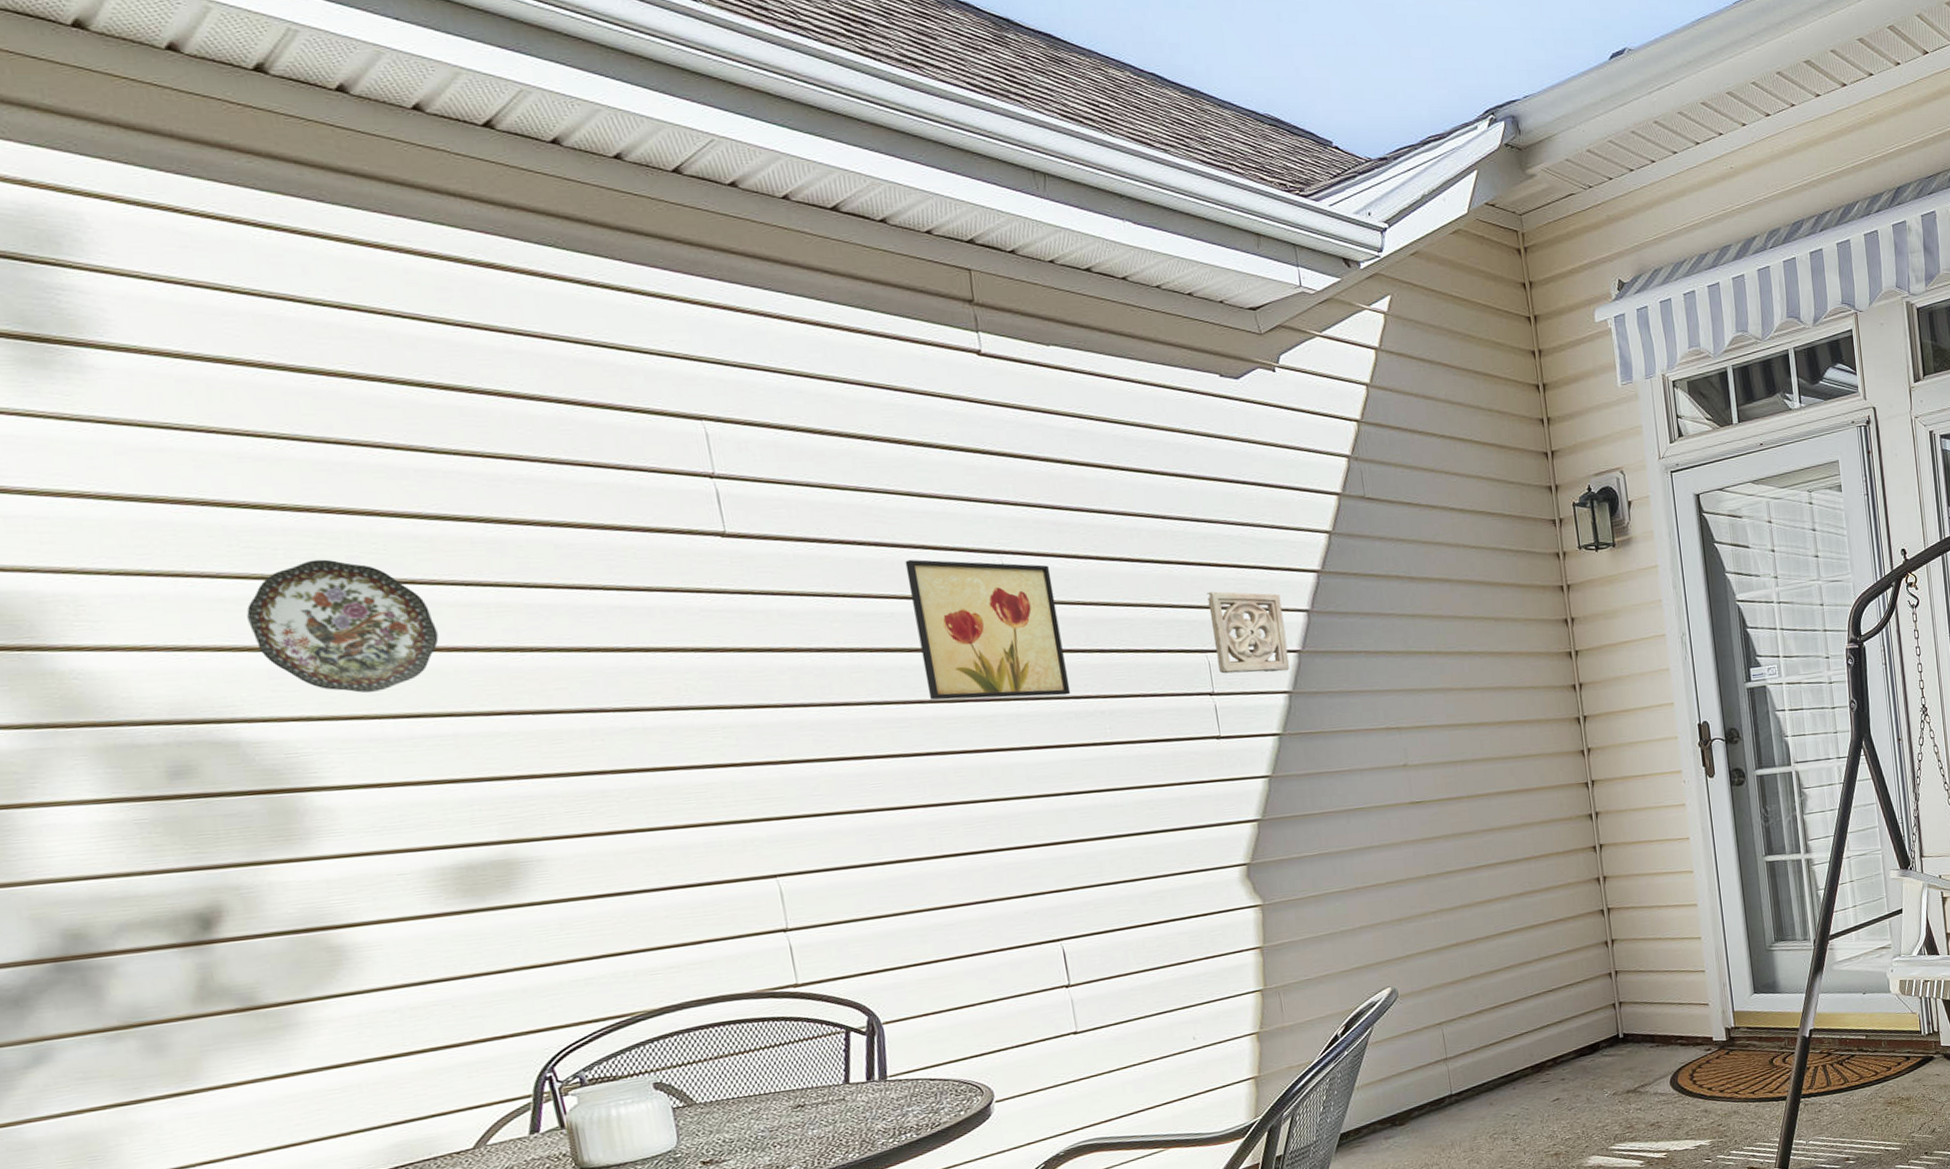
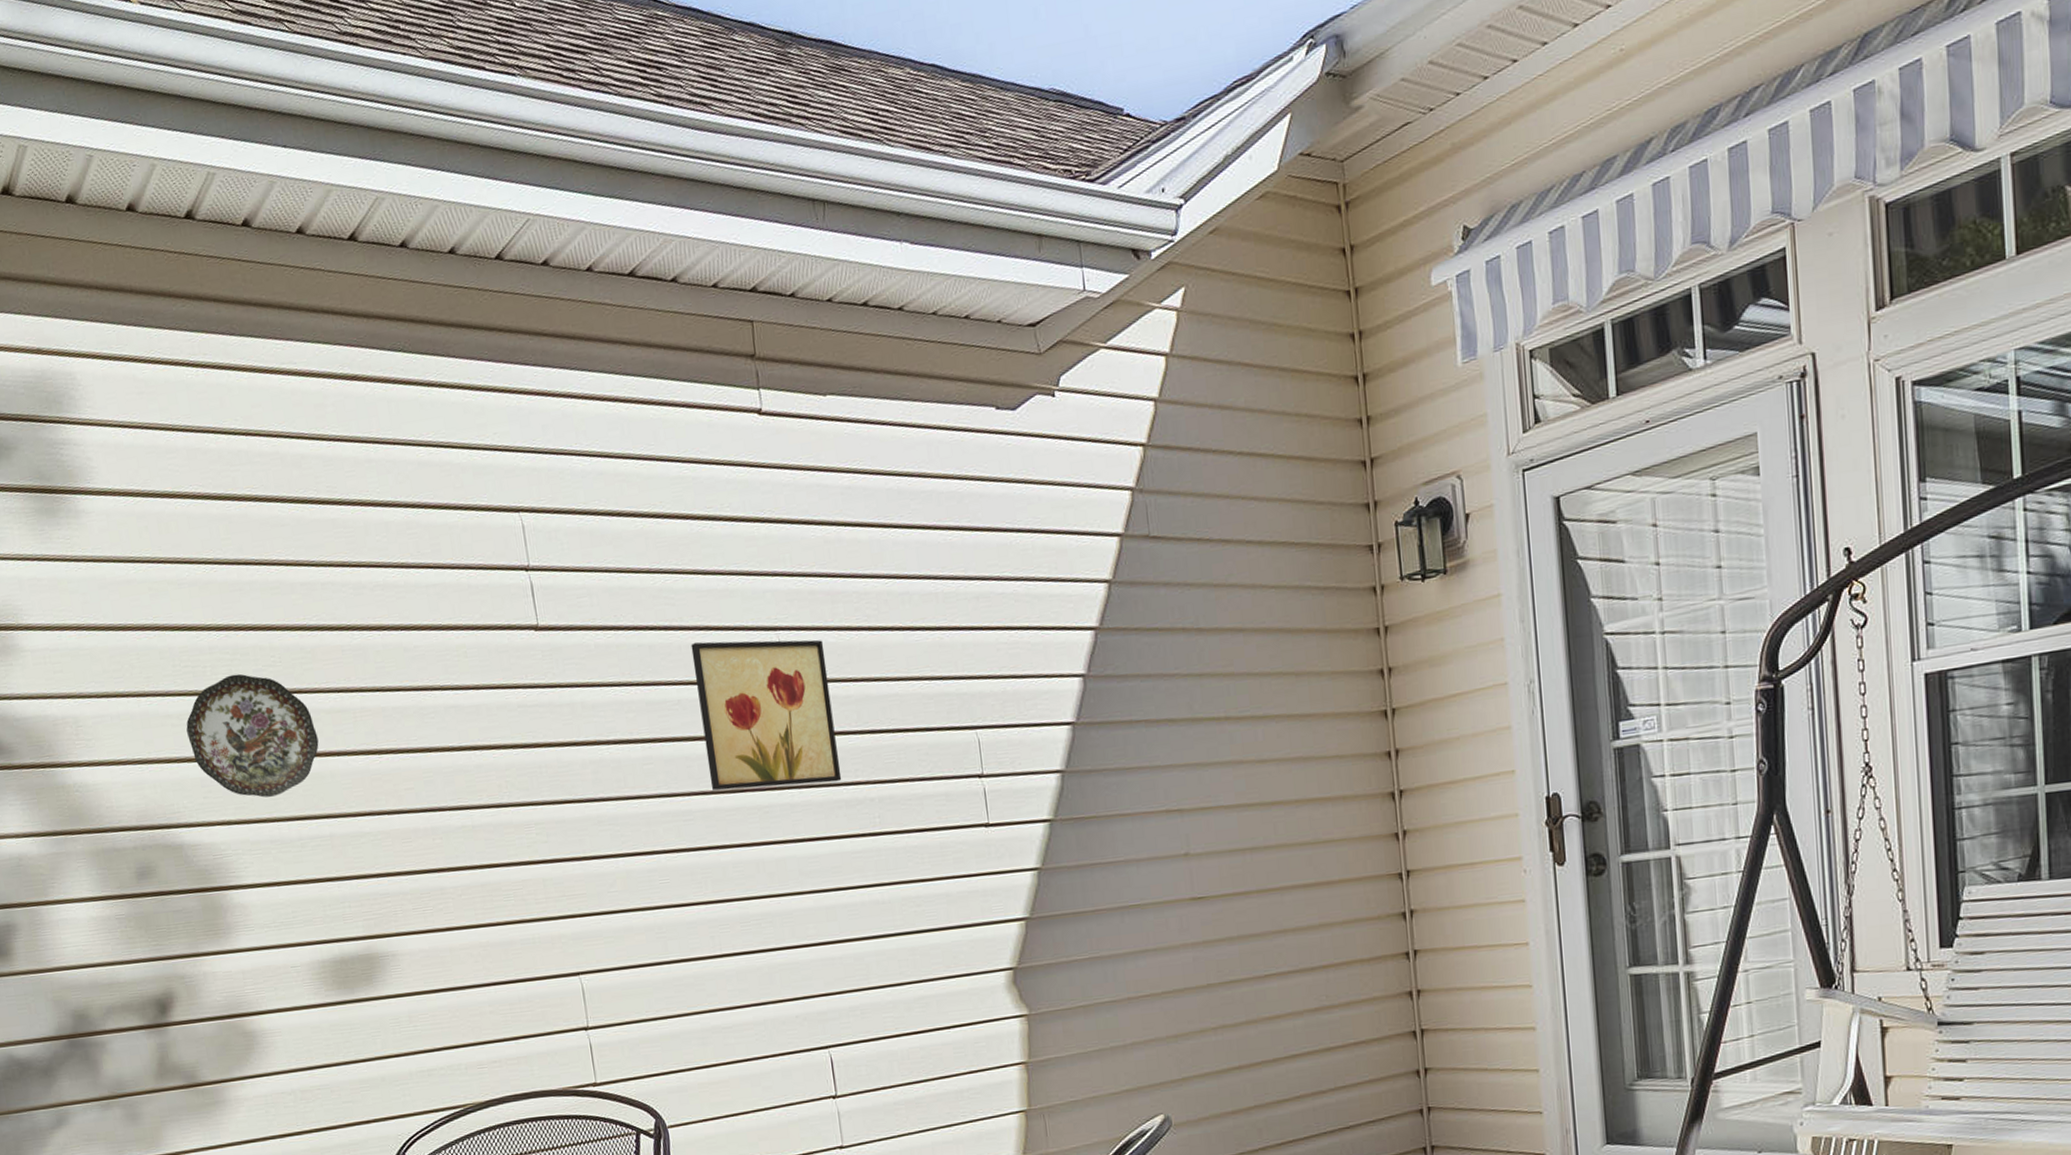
wall ornament: present [1207,591,1290,674] -> none [978,657,1064,753]

